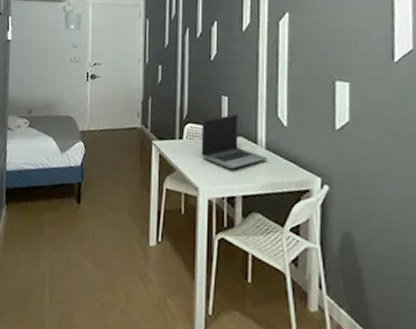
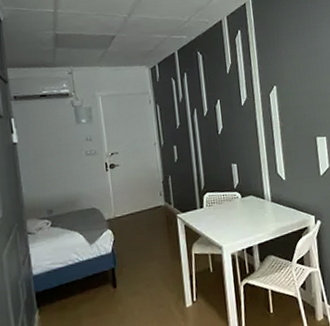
laptop computer: present [201,115,268,170] -> none [217,178,274,225]

